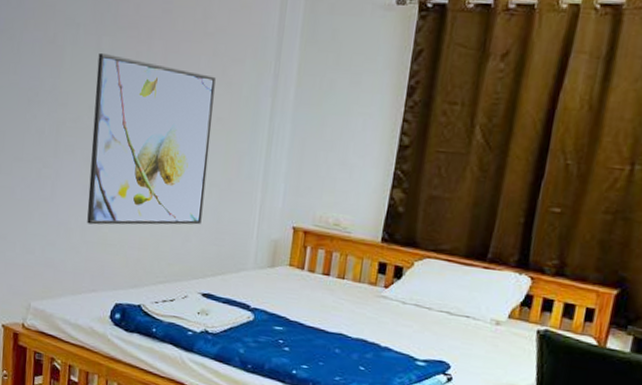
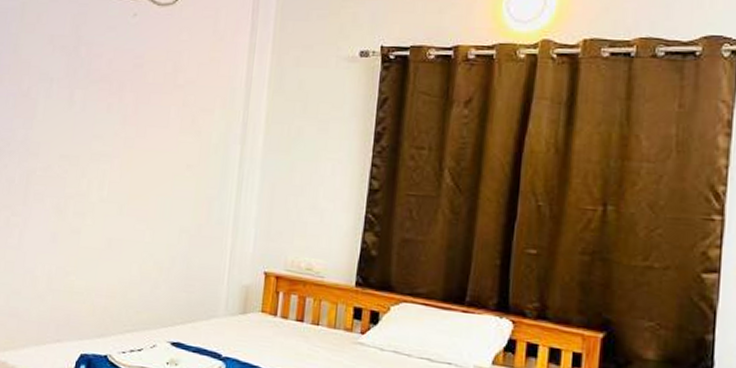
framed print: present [87,52,216,225] -> none [54,104,185,273]

